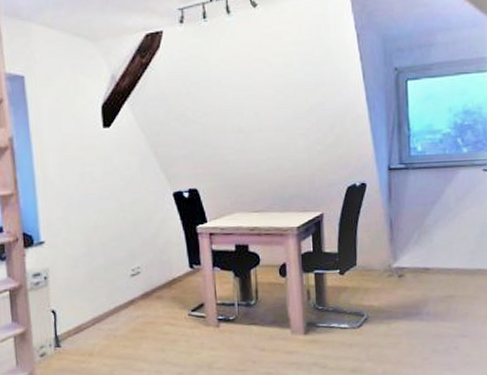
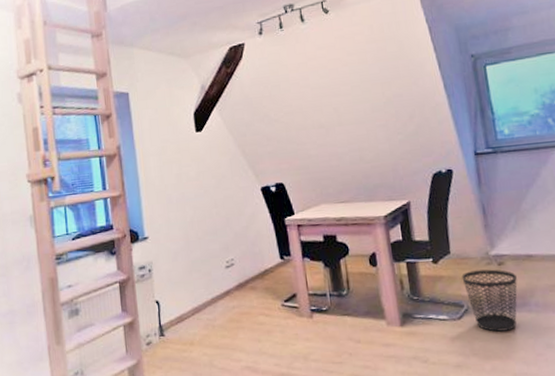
wastebasket: none [365,281,414,339] -> present [461,269,518,332]

